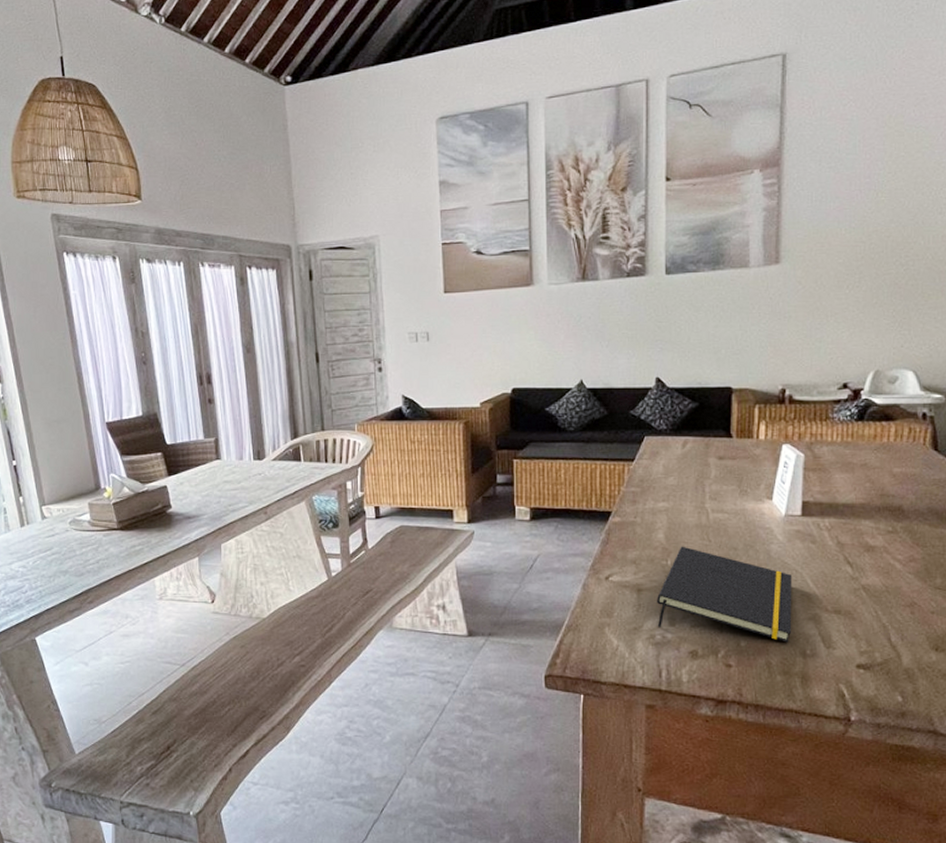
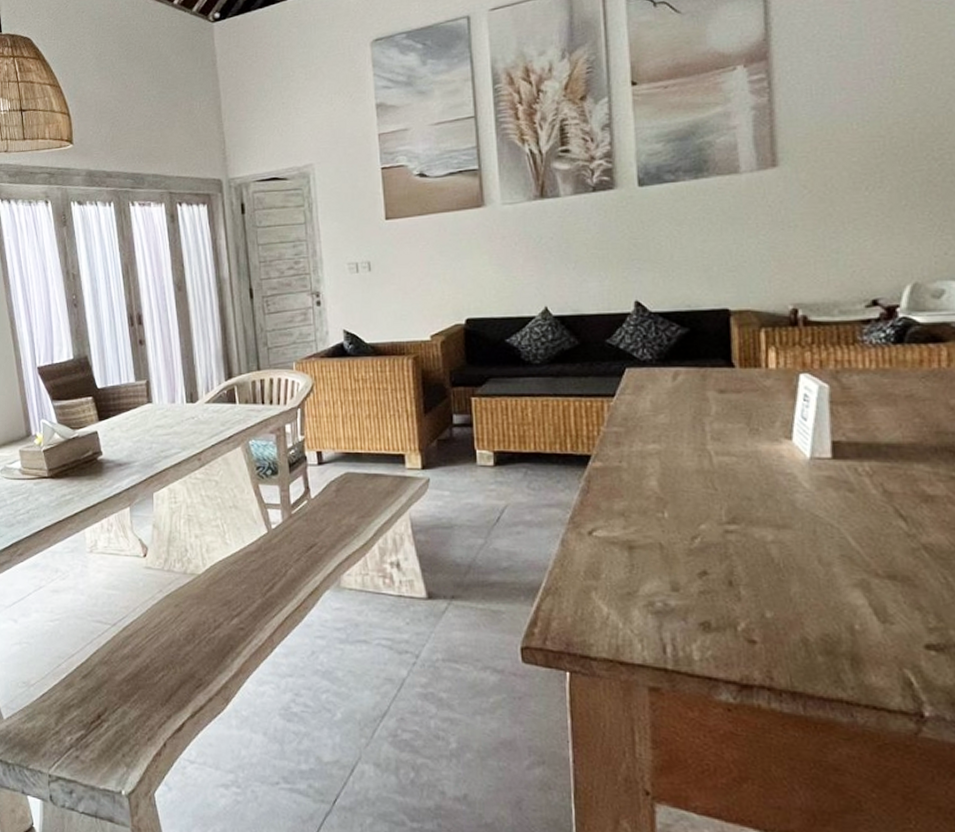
notepad: present [657,546,792,643] -> none [654,495,831,615]

